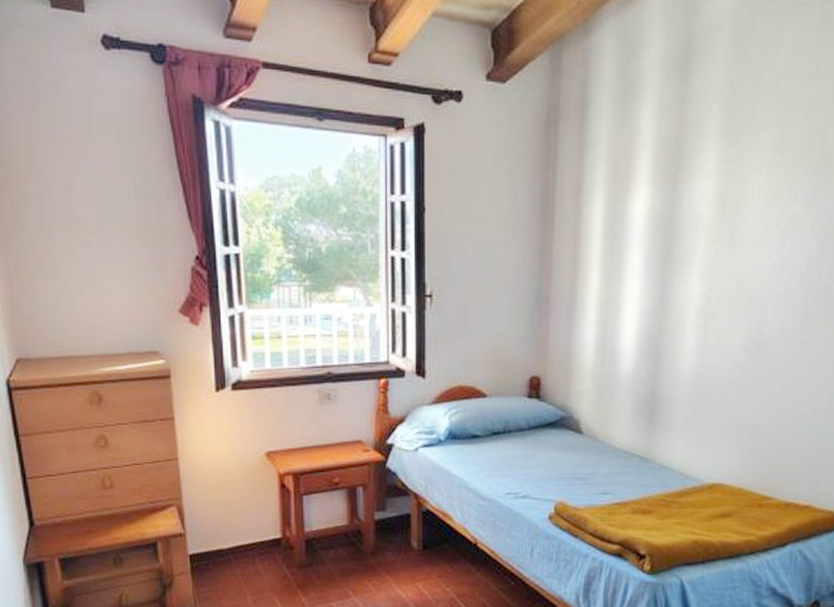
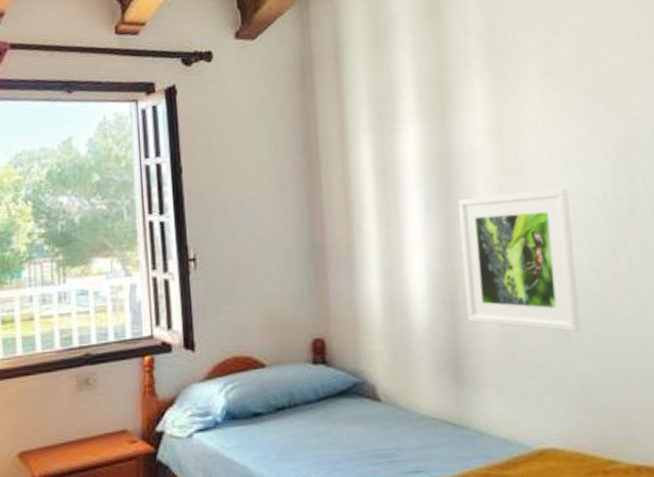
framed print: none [668,260,776,389] -> present [458,188,580,332]

